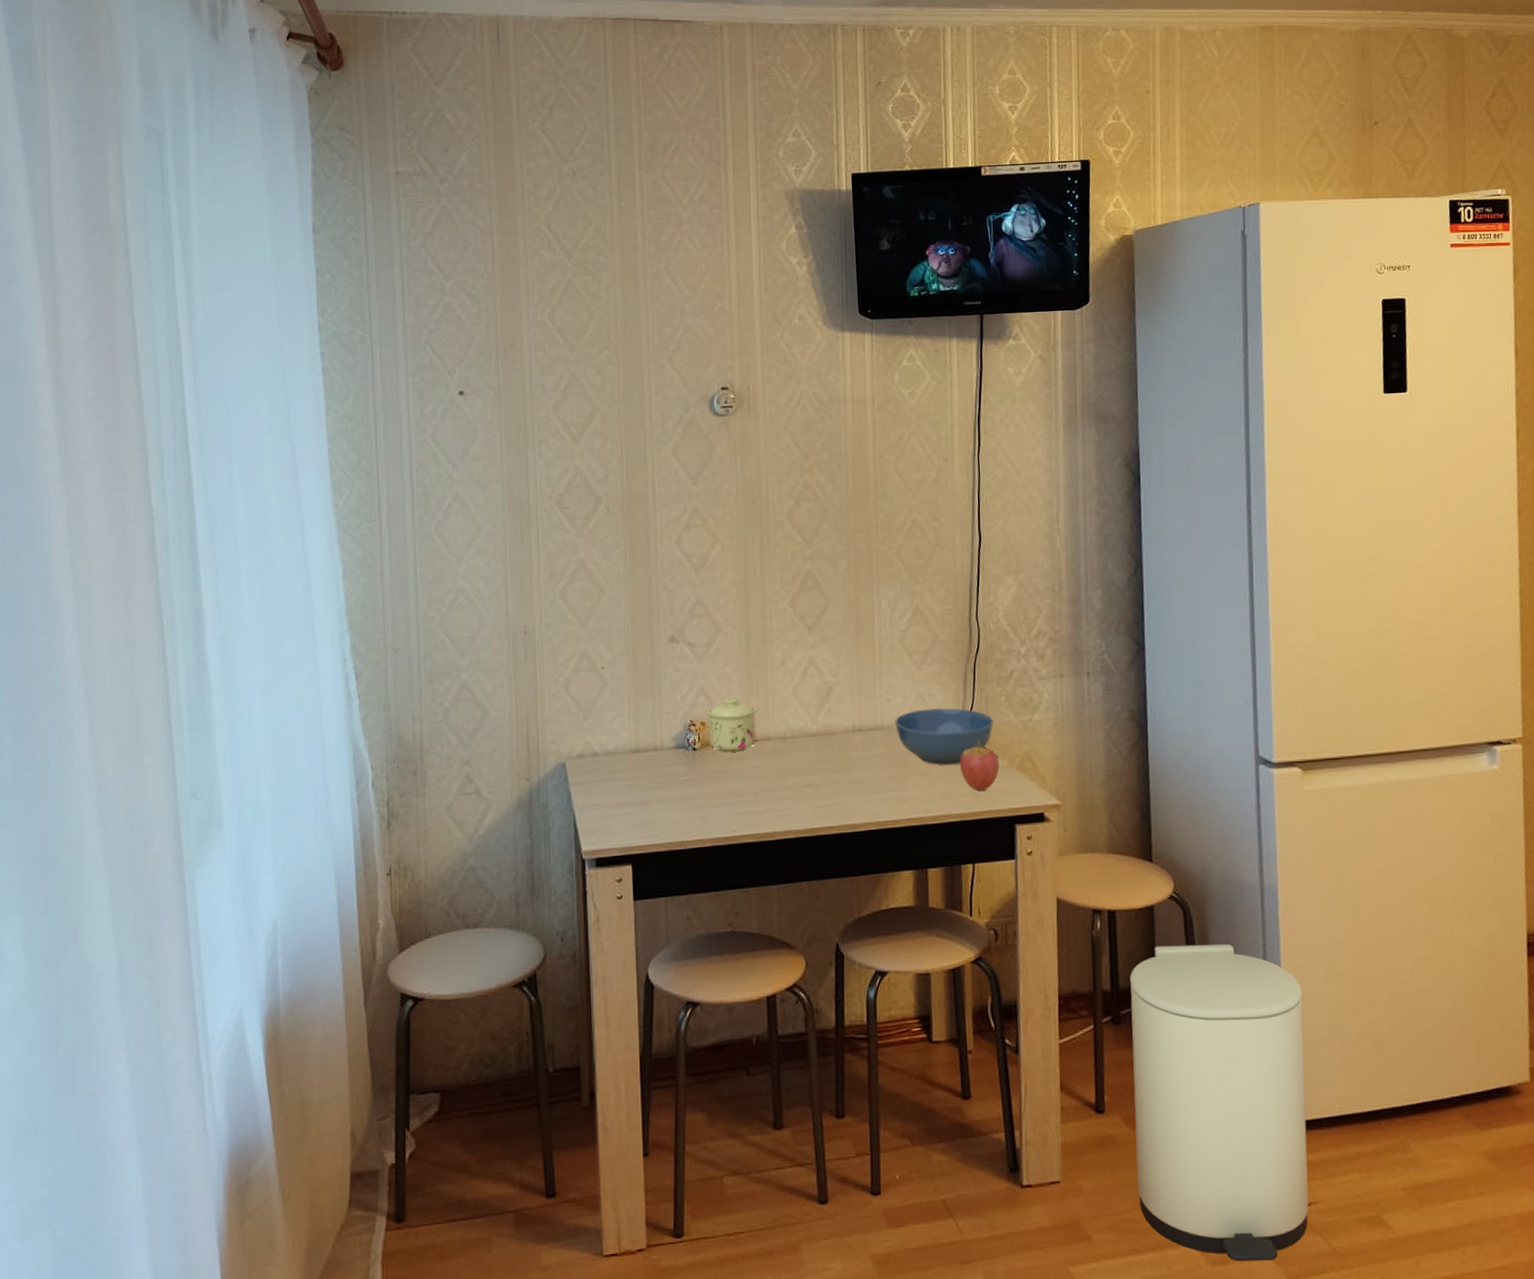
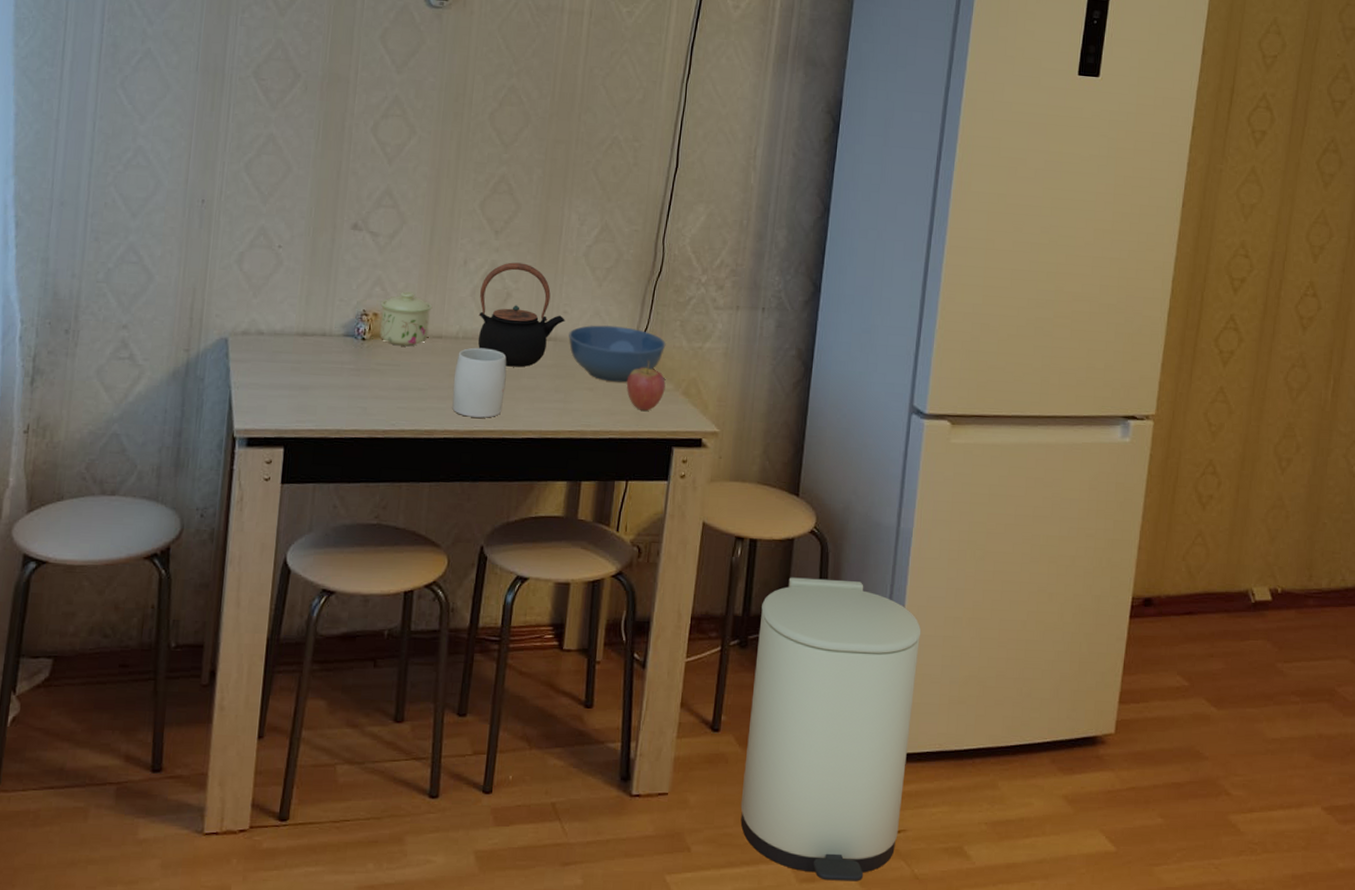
mug: none [786,745,839,816] -> present [452,347,507,418]
teapot: none [802,656,889,761] -> present [477,262,565,367]

